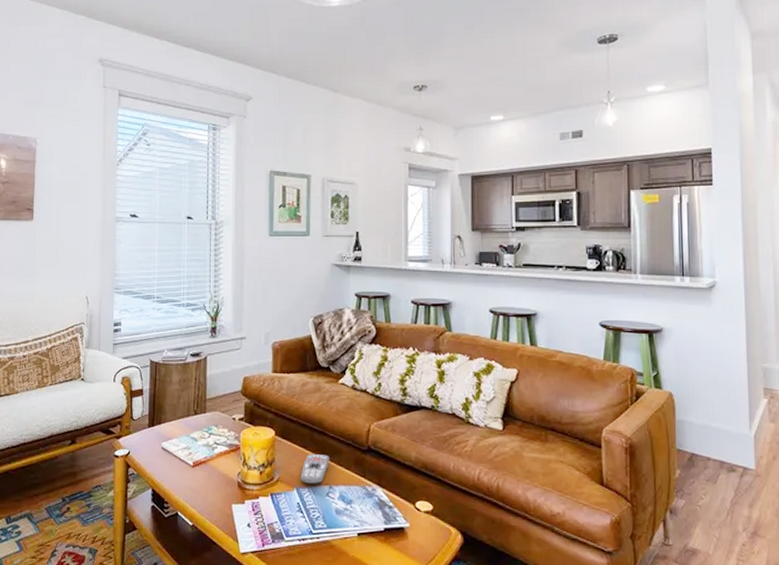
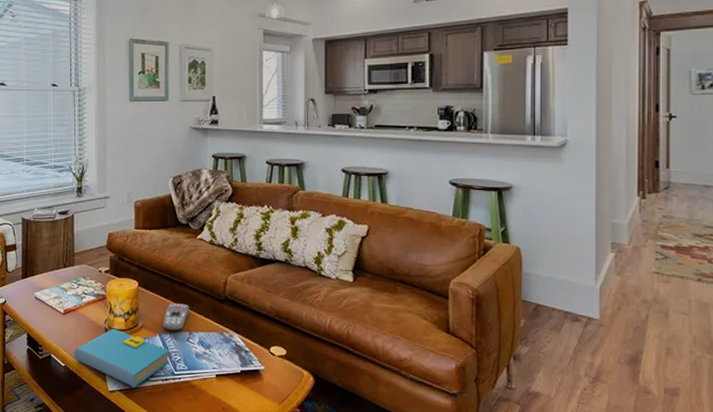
book: none [203,482,308,549] -> present [74,328,170,387]

